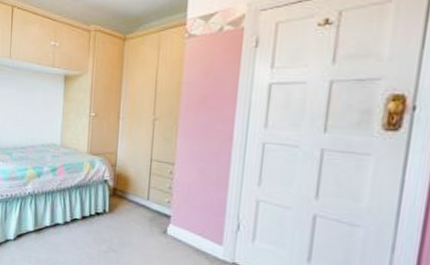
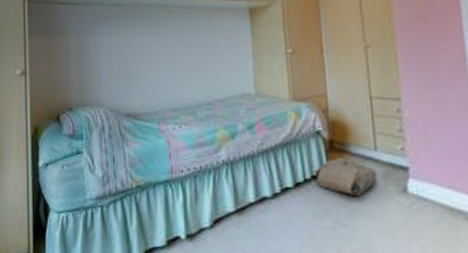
bag: none [98,202,146,231] -> present [315,158,377,195]

